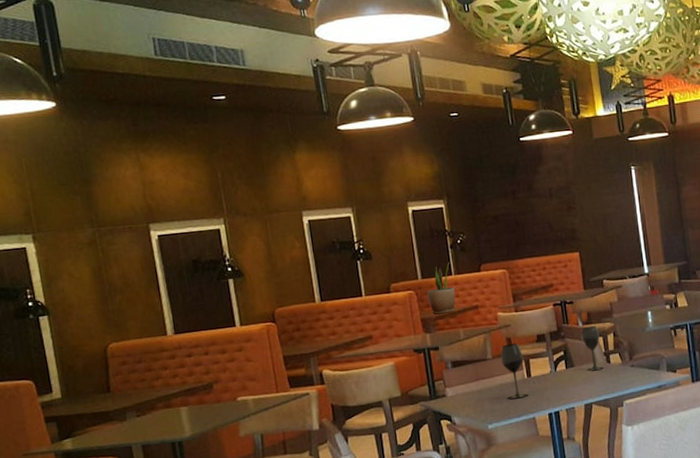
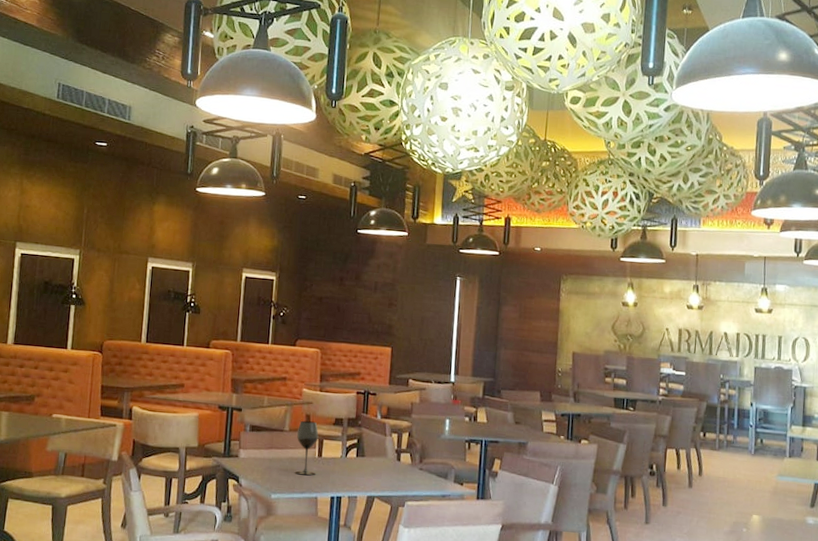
potted plant: present [426,262,456,316] -> none [242,331,269,379]
wine glass: present [581,325,603,372] -> none [376,420,396,466]

